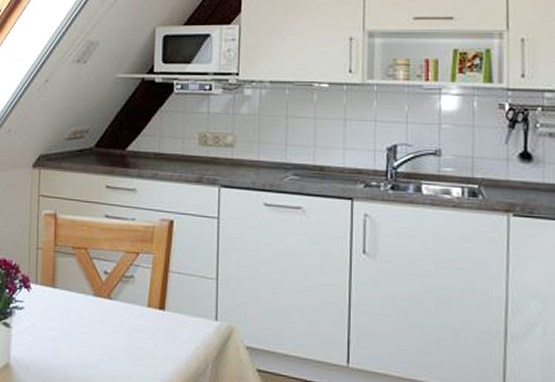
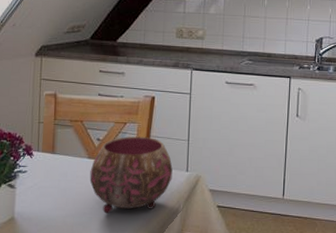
bowl: none [96,270,198,369] -> present [89,136,173,214]

